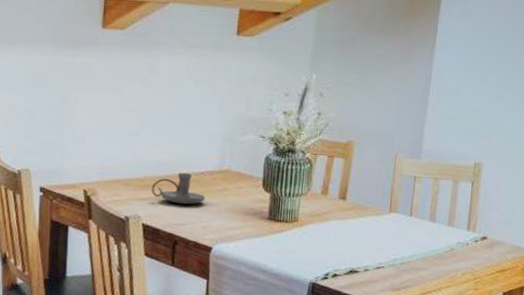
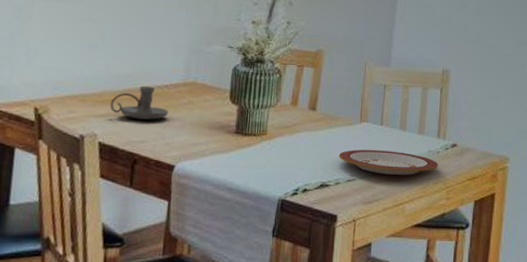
plate: none [367,238,468,265] -> present [338,149,439,175]

